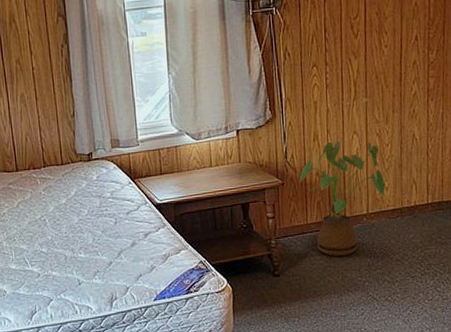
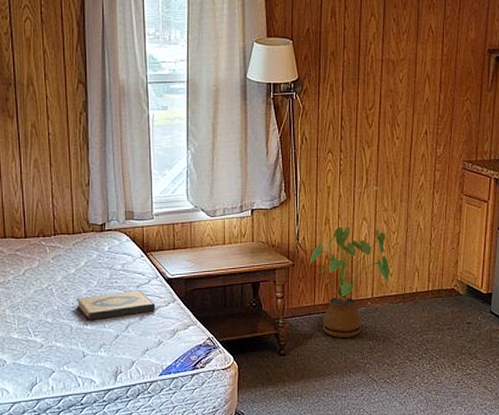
hardback book: none [69,217,147,249] -> present [76,290,156,320]

